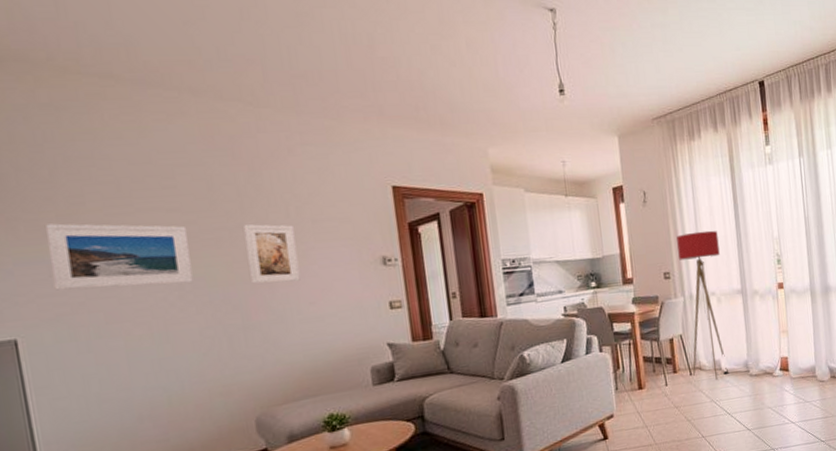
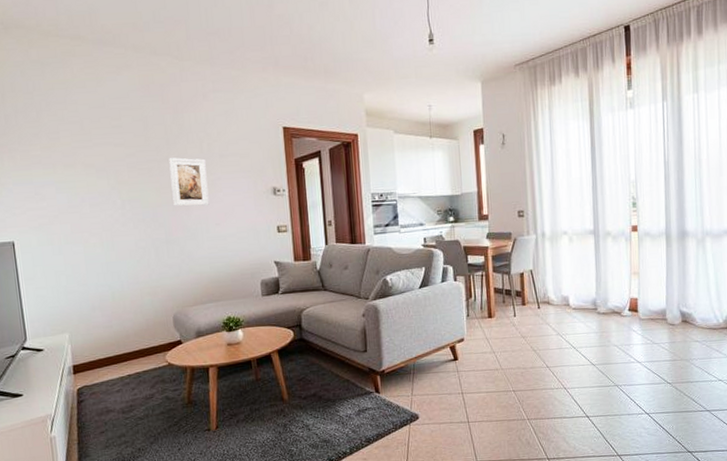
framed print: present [46,223,193,291] -> none [34,154,132,206]
floor lamp: present [676,230,729,380] -> none [532,172,577,315]

